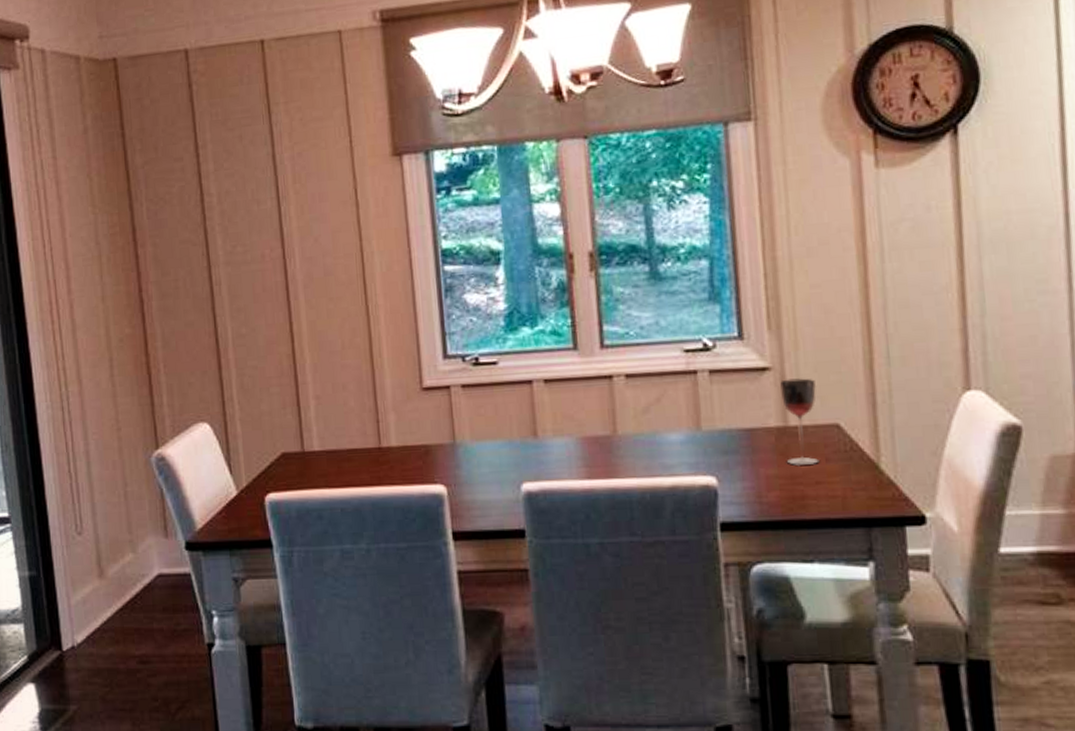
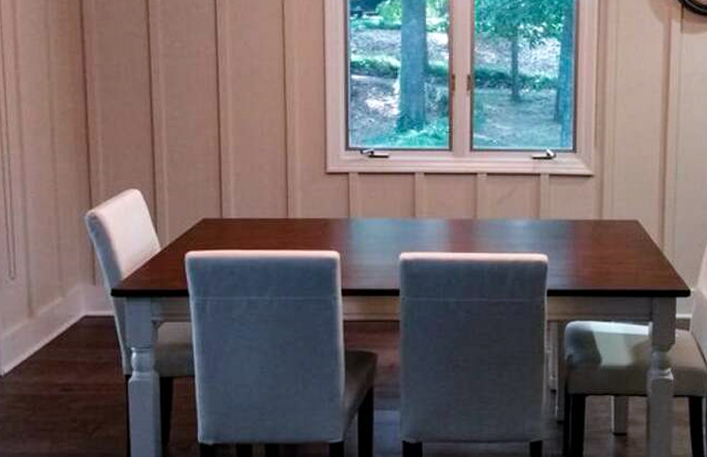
wineglass: present [780,378,819,467] -> none [598,185,624,250]

